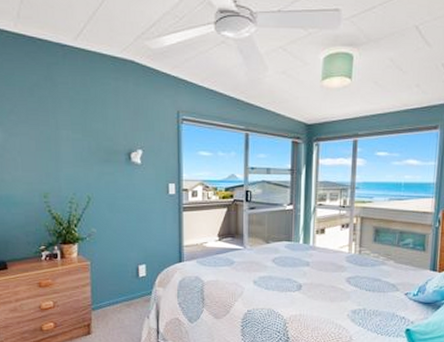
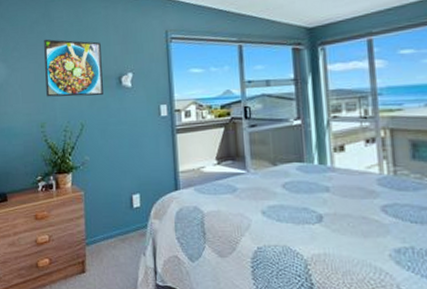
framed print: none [46,105,112,170] -> present [44,39,103,97]

